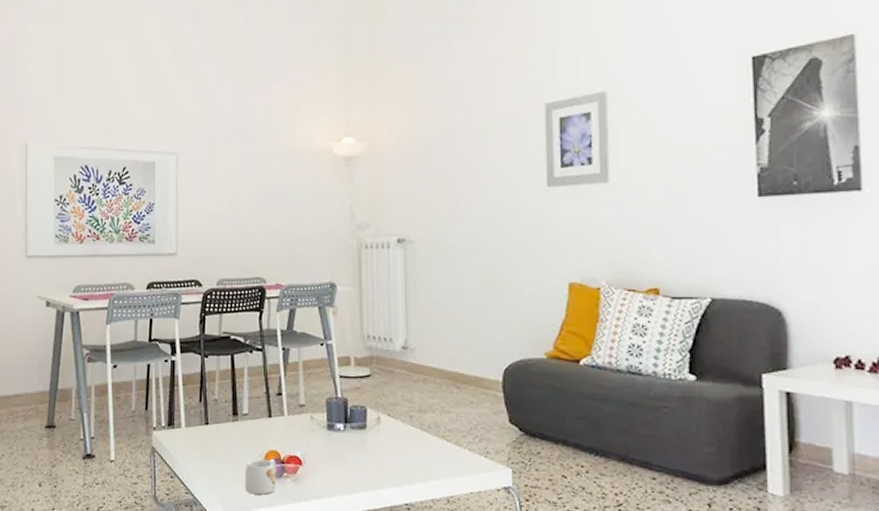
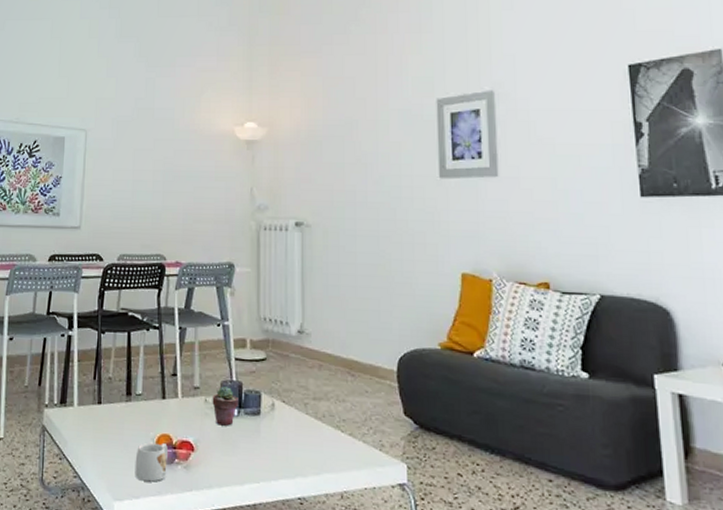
potted succulent: none [318,403,344,440] -> present [212,386,238,426]

